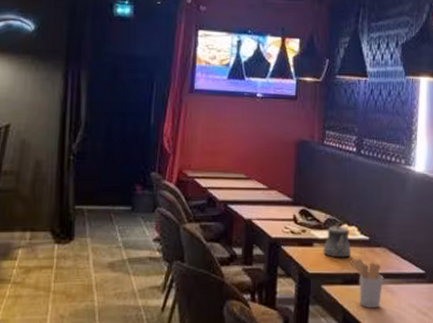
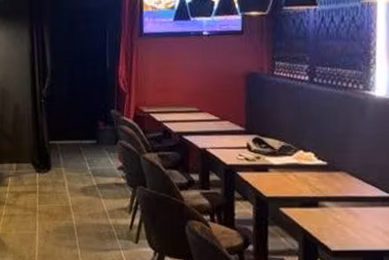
teapot: present [323,226,351,258] -> none [279,152,308,183]
utensil holder: present [350,259,384,309] -> none [307,183,345,230]

